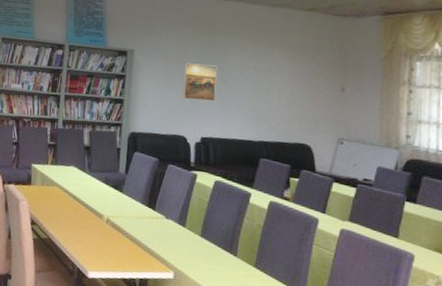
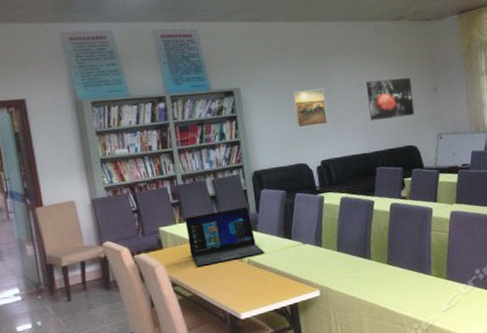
laptop: none [54,160,126,217] -> present [185,206,265,267]
wall art: none [262,67,315,112] -> present [366,78,415,121]

